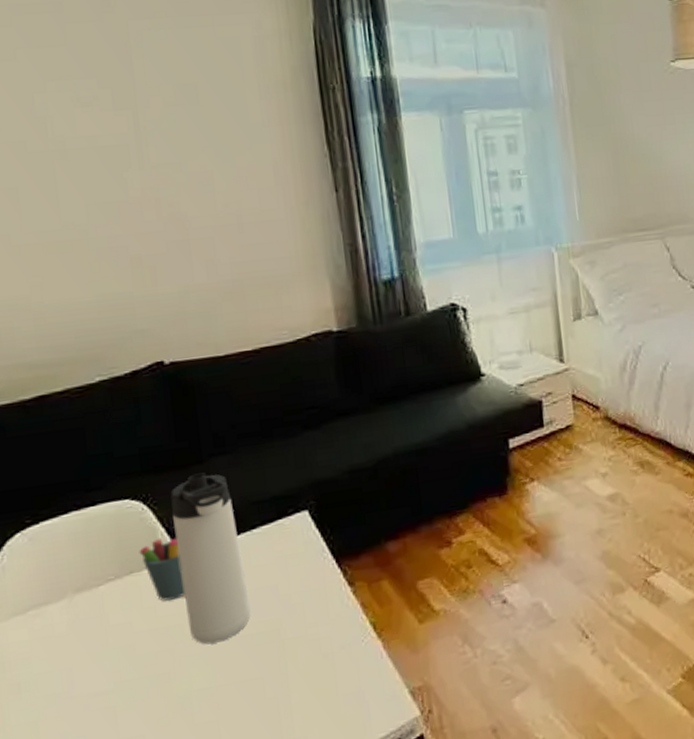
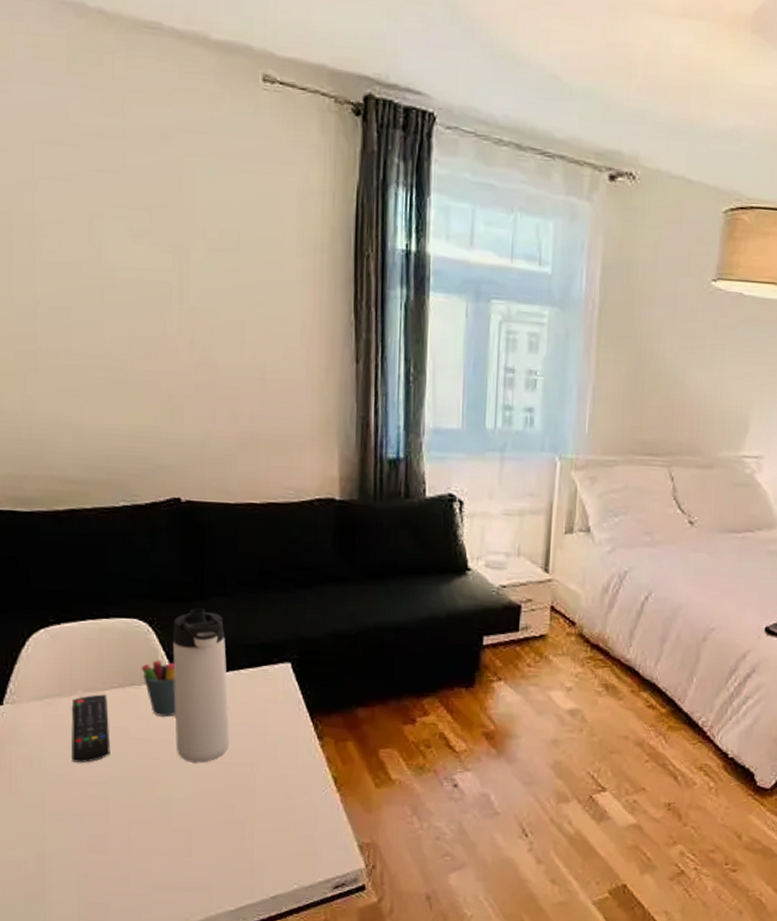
remote control: none [62,590,114,676] -> present [71,694,111,763]

